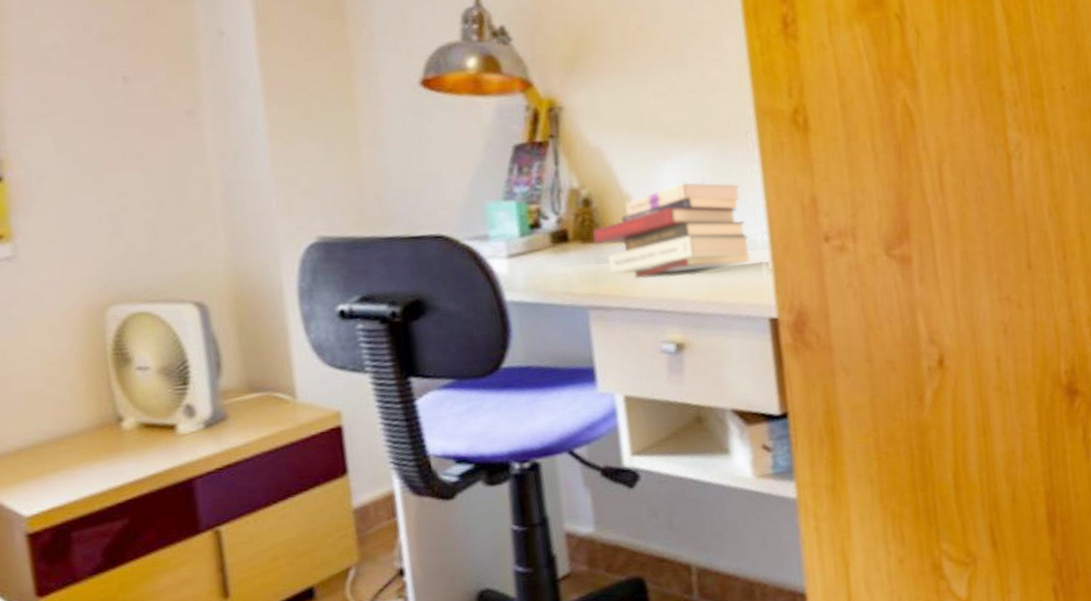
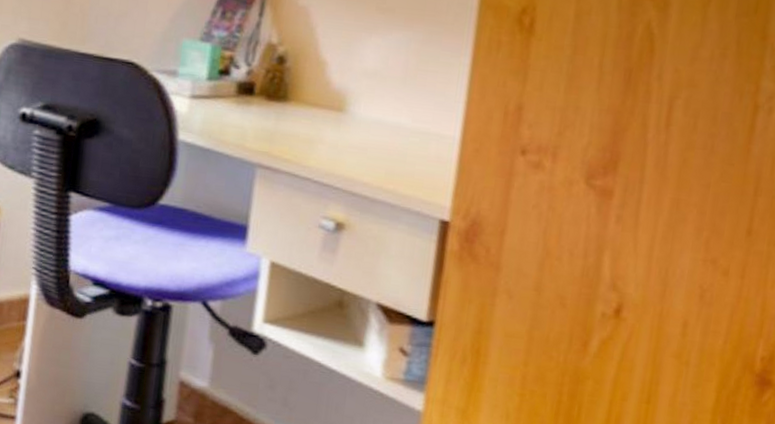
books: present [593,182,751,280] -> none [278,60,443,159]

